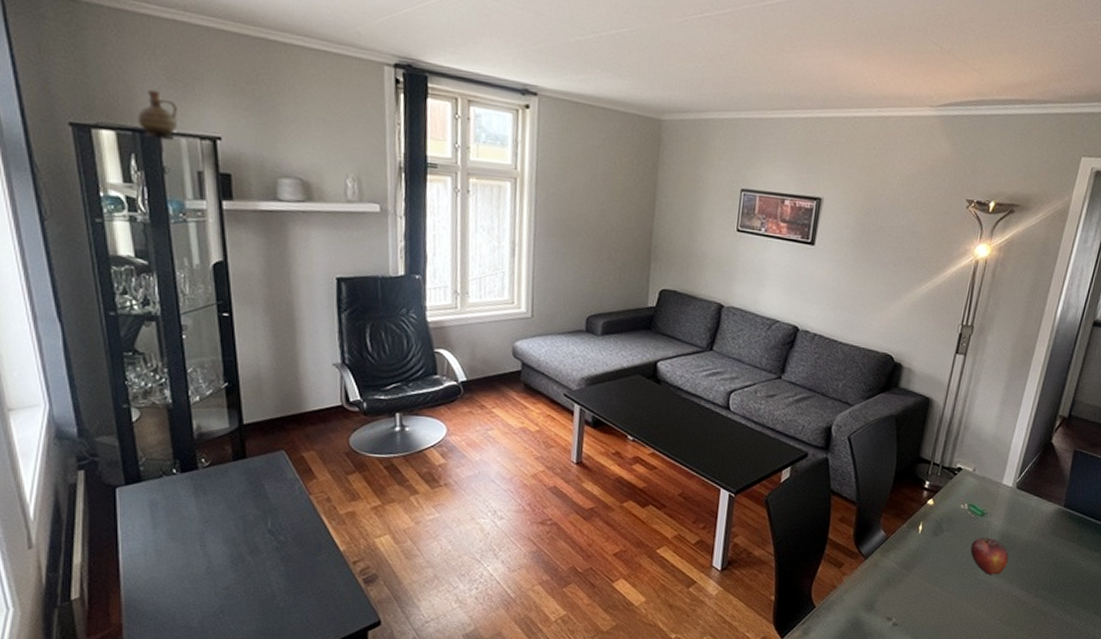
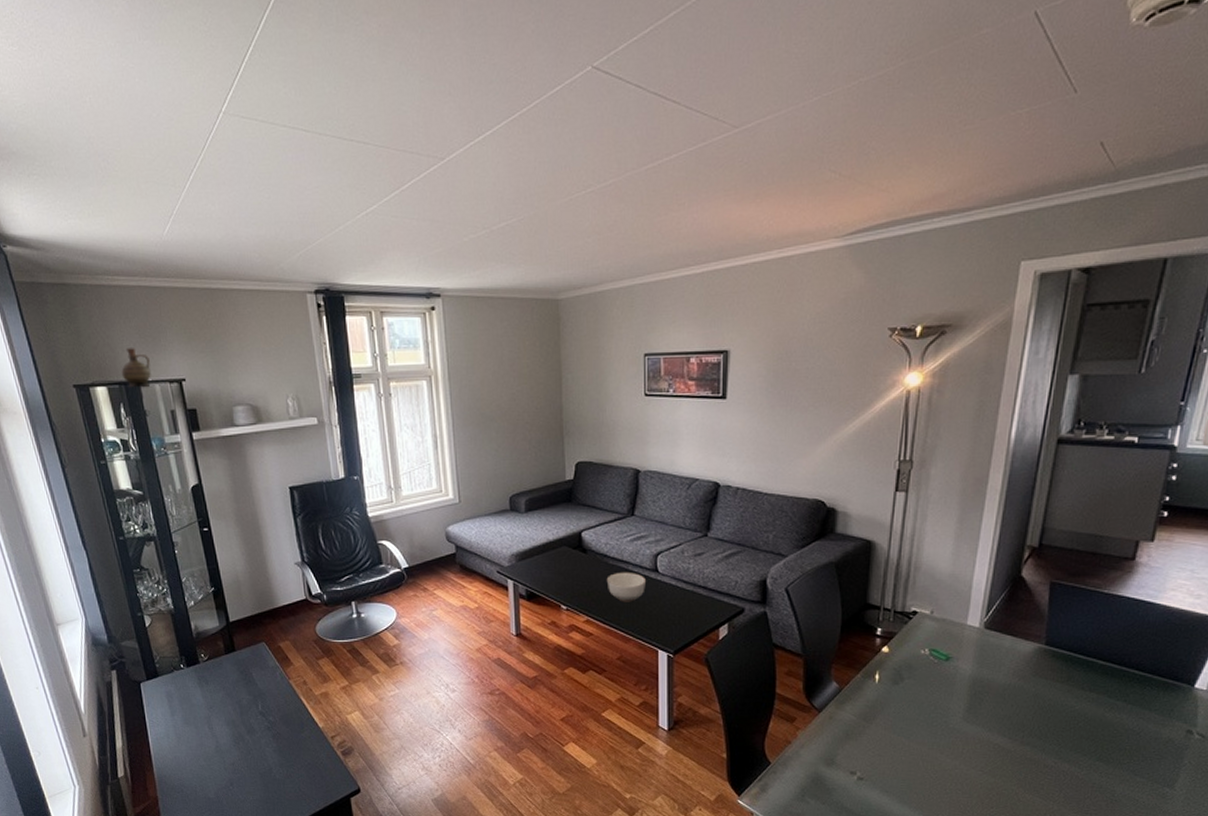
bowl: none [677,406,717,438] -> present [606,572,645,602]
fruit: present [970,537,1009,575] -> none [938,683,984,722]

